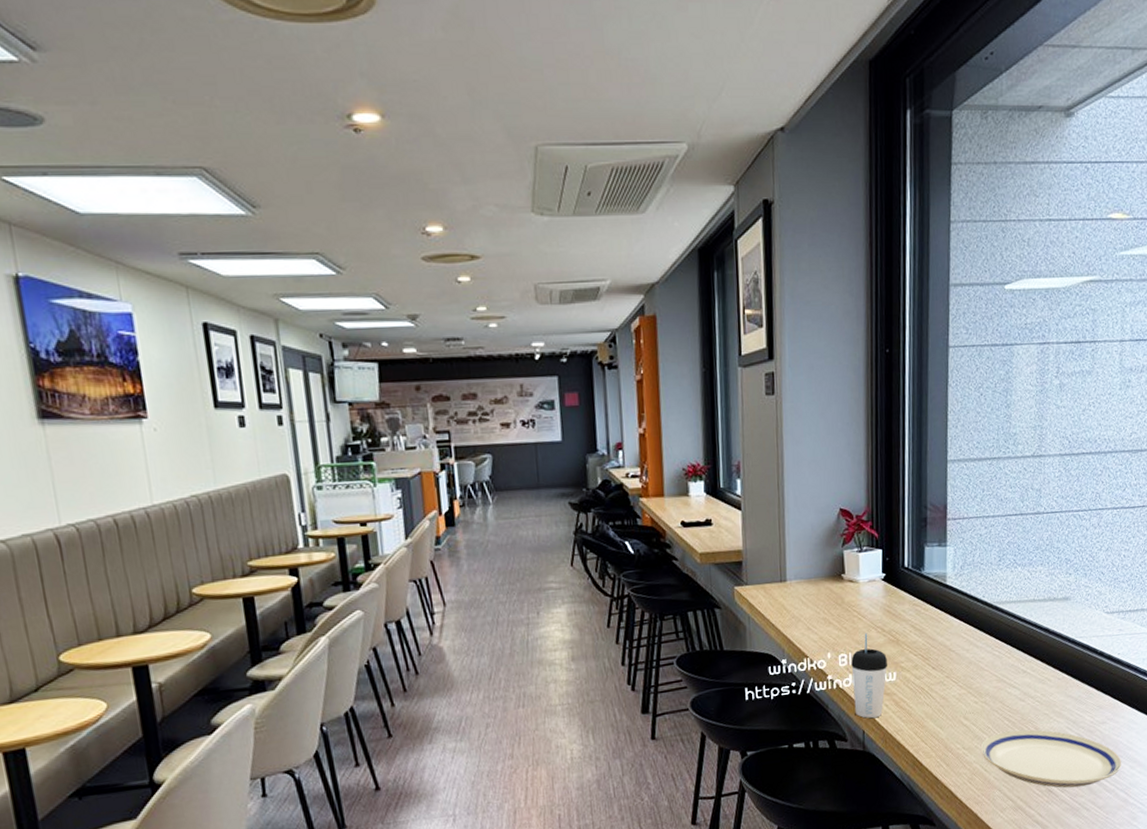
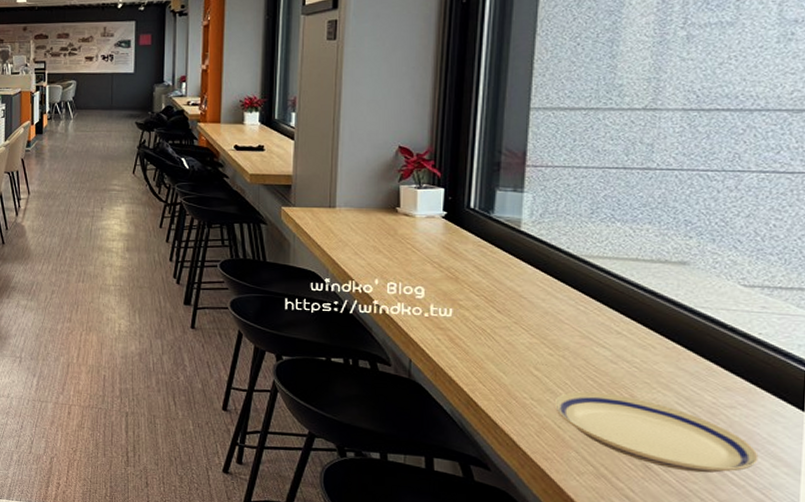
beverage cup: present [851,633,887,719] -> none [401,266,443,350]

